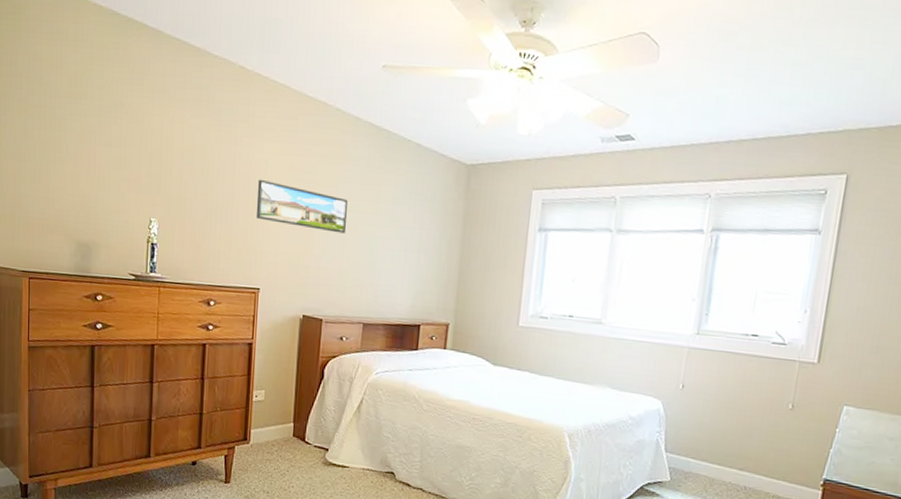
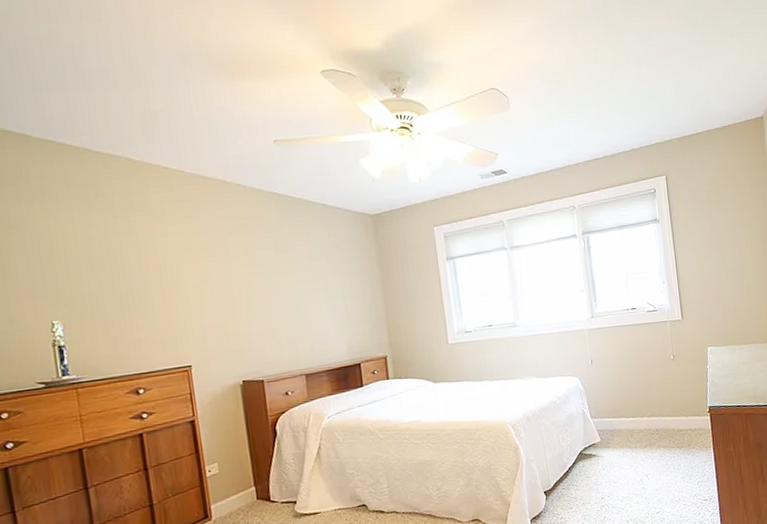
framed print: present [256,179,348,234] -> none [168,261,271,300]

